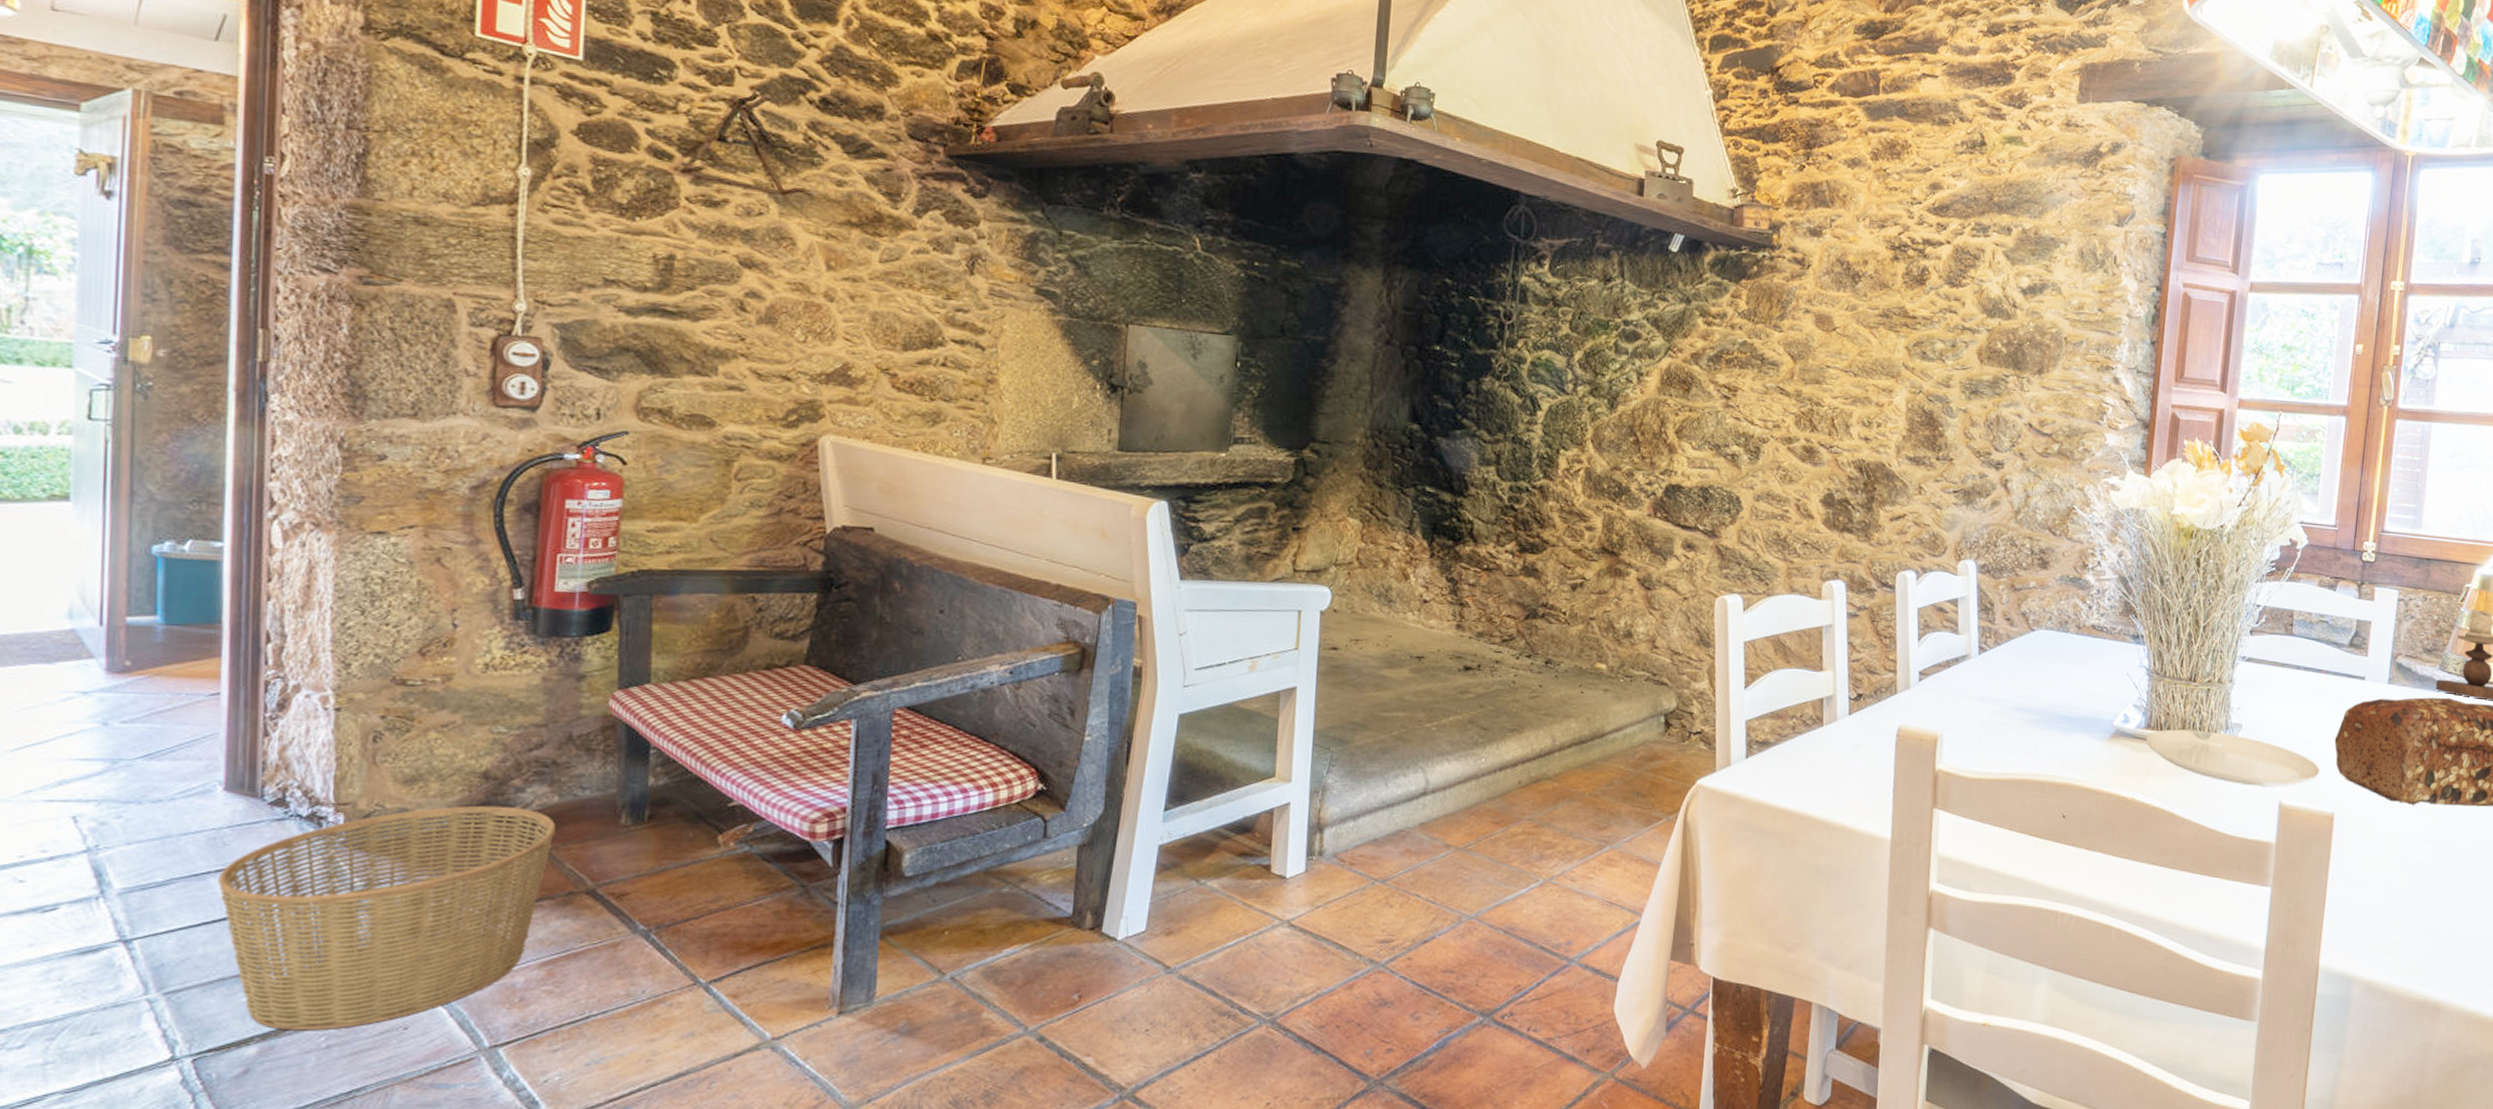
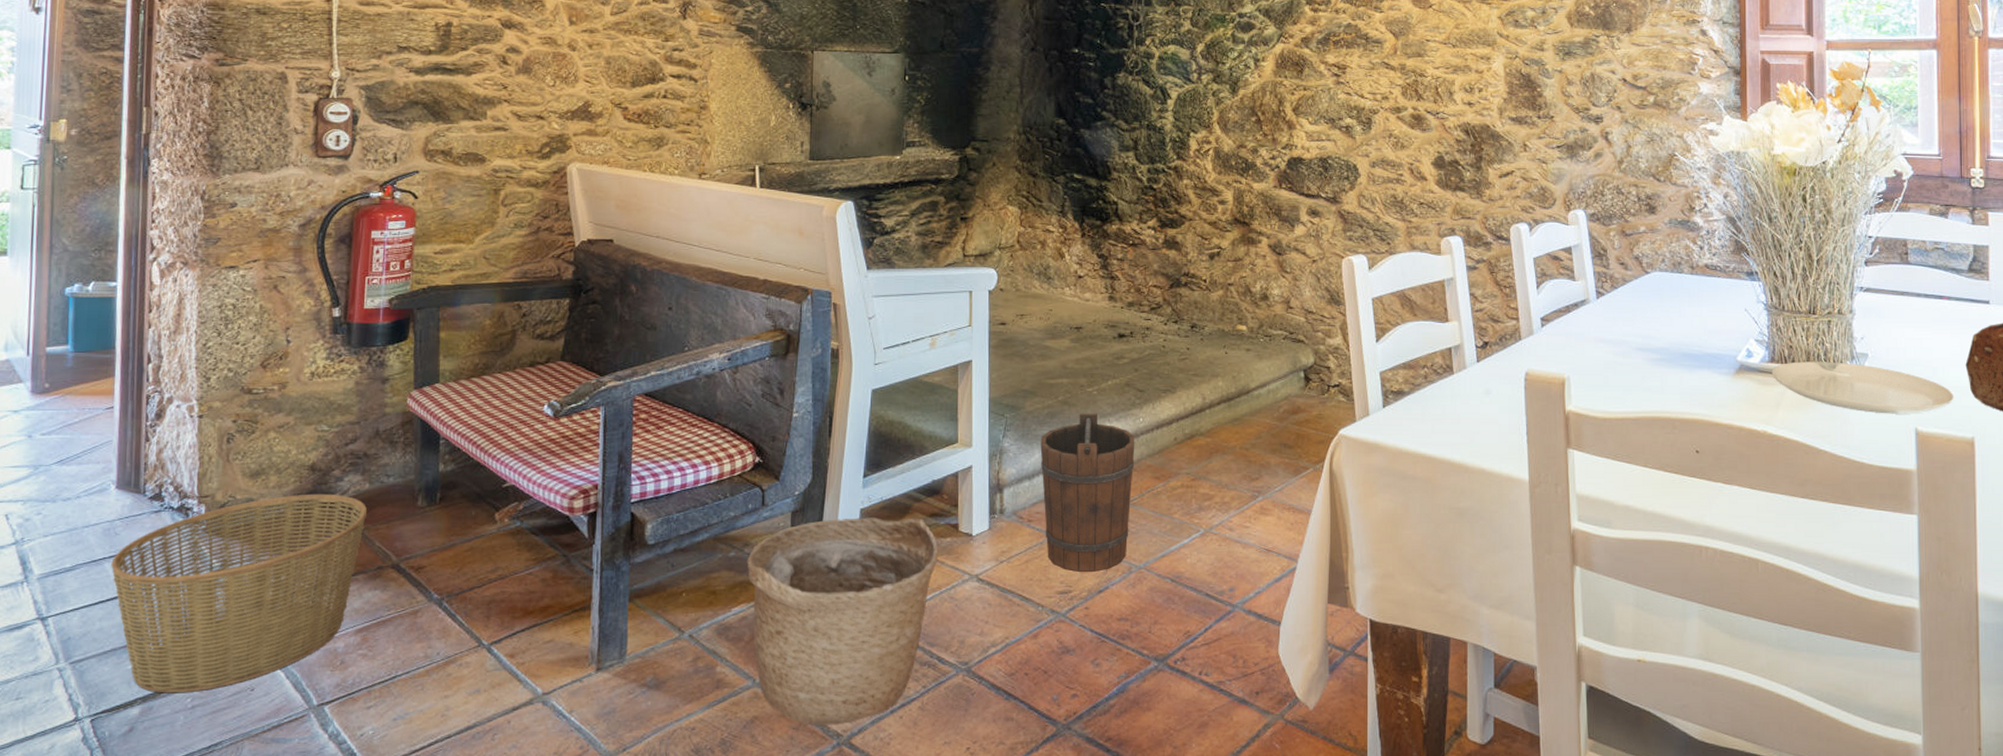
basket: none [1023,854,1247,1078] -> present [747,518,939,725]
wooden bucket: none [1368,750,1475,920] -> present [1040,413,1135,572]

